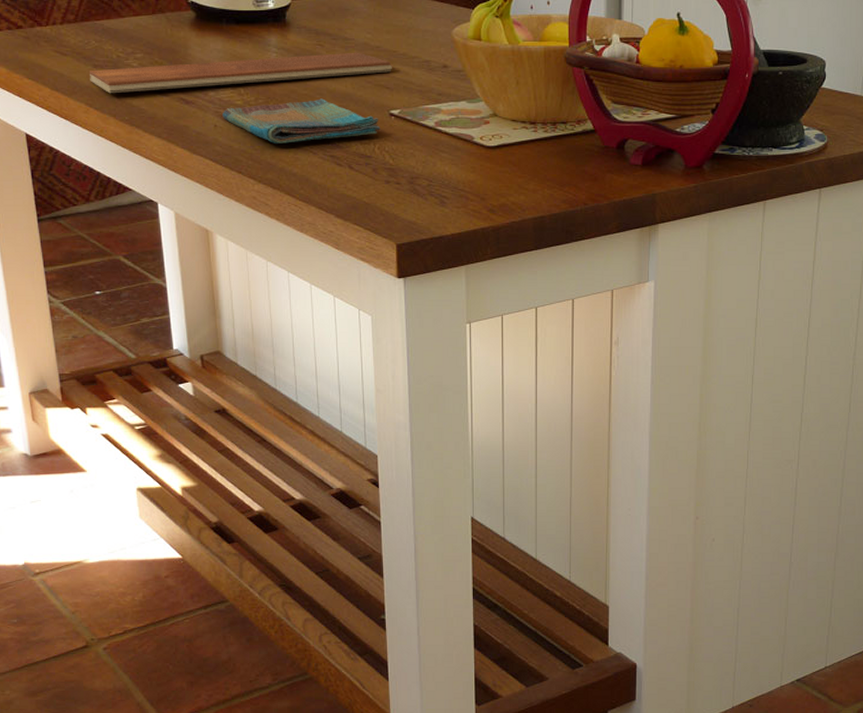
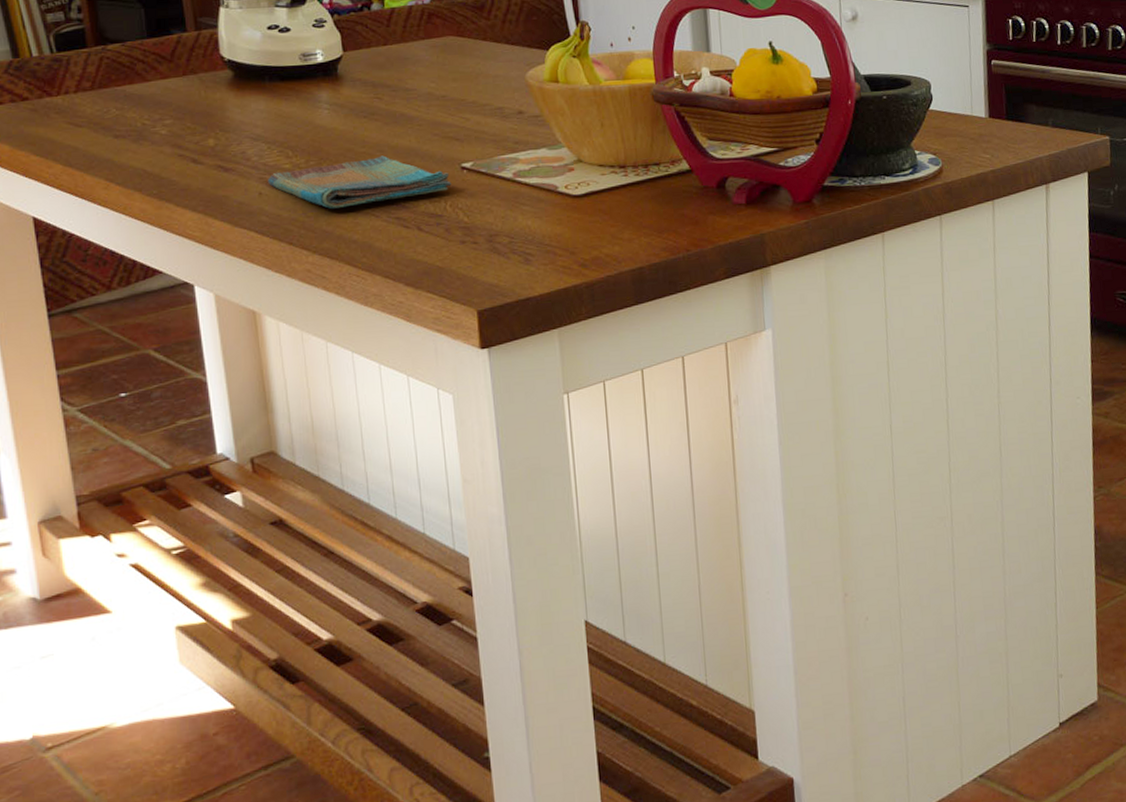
chopping board: present [90,52,392,94] -> none [110,103,461,166]

